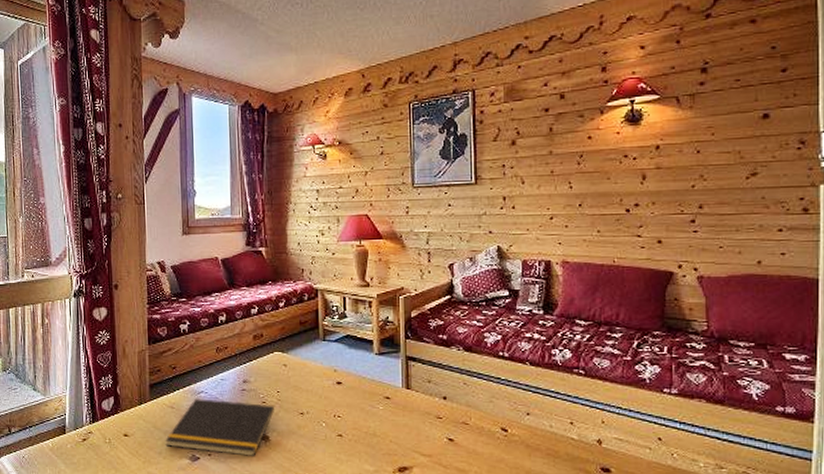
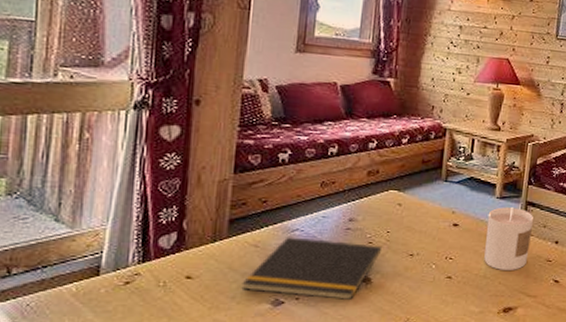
candle: none [369,362,417,428] -> present [484,206,533,270]

